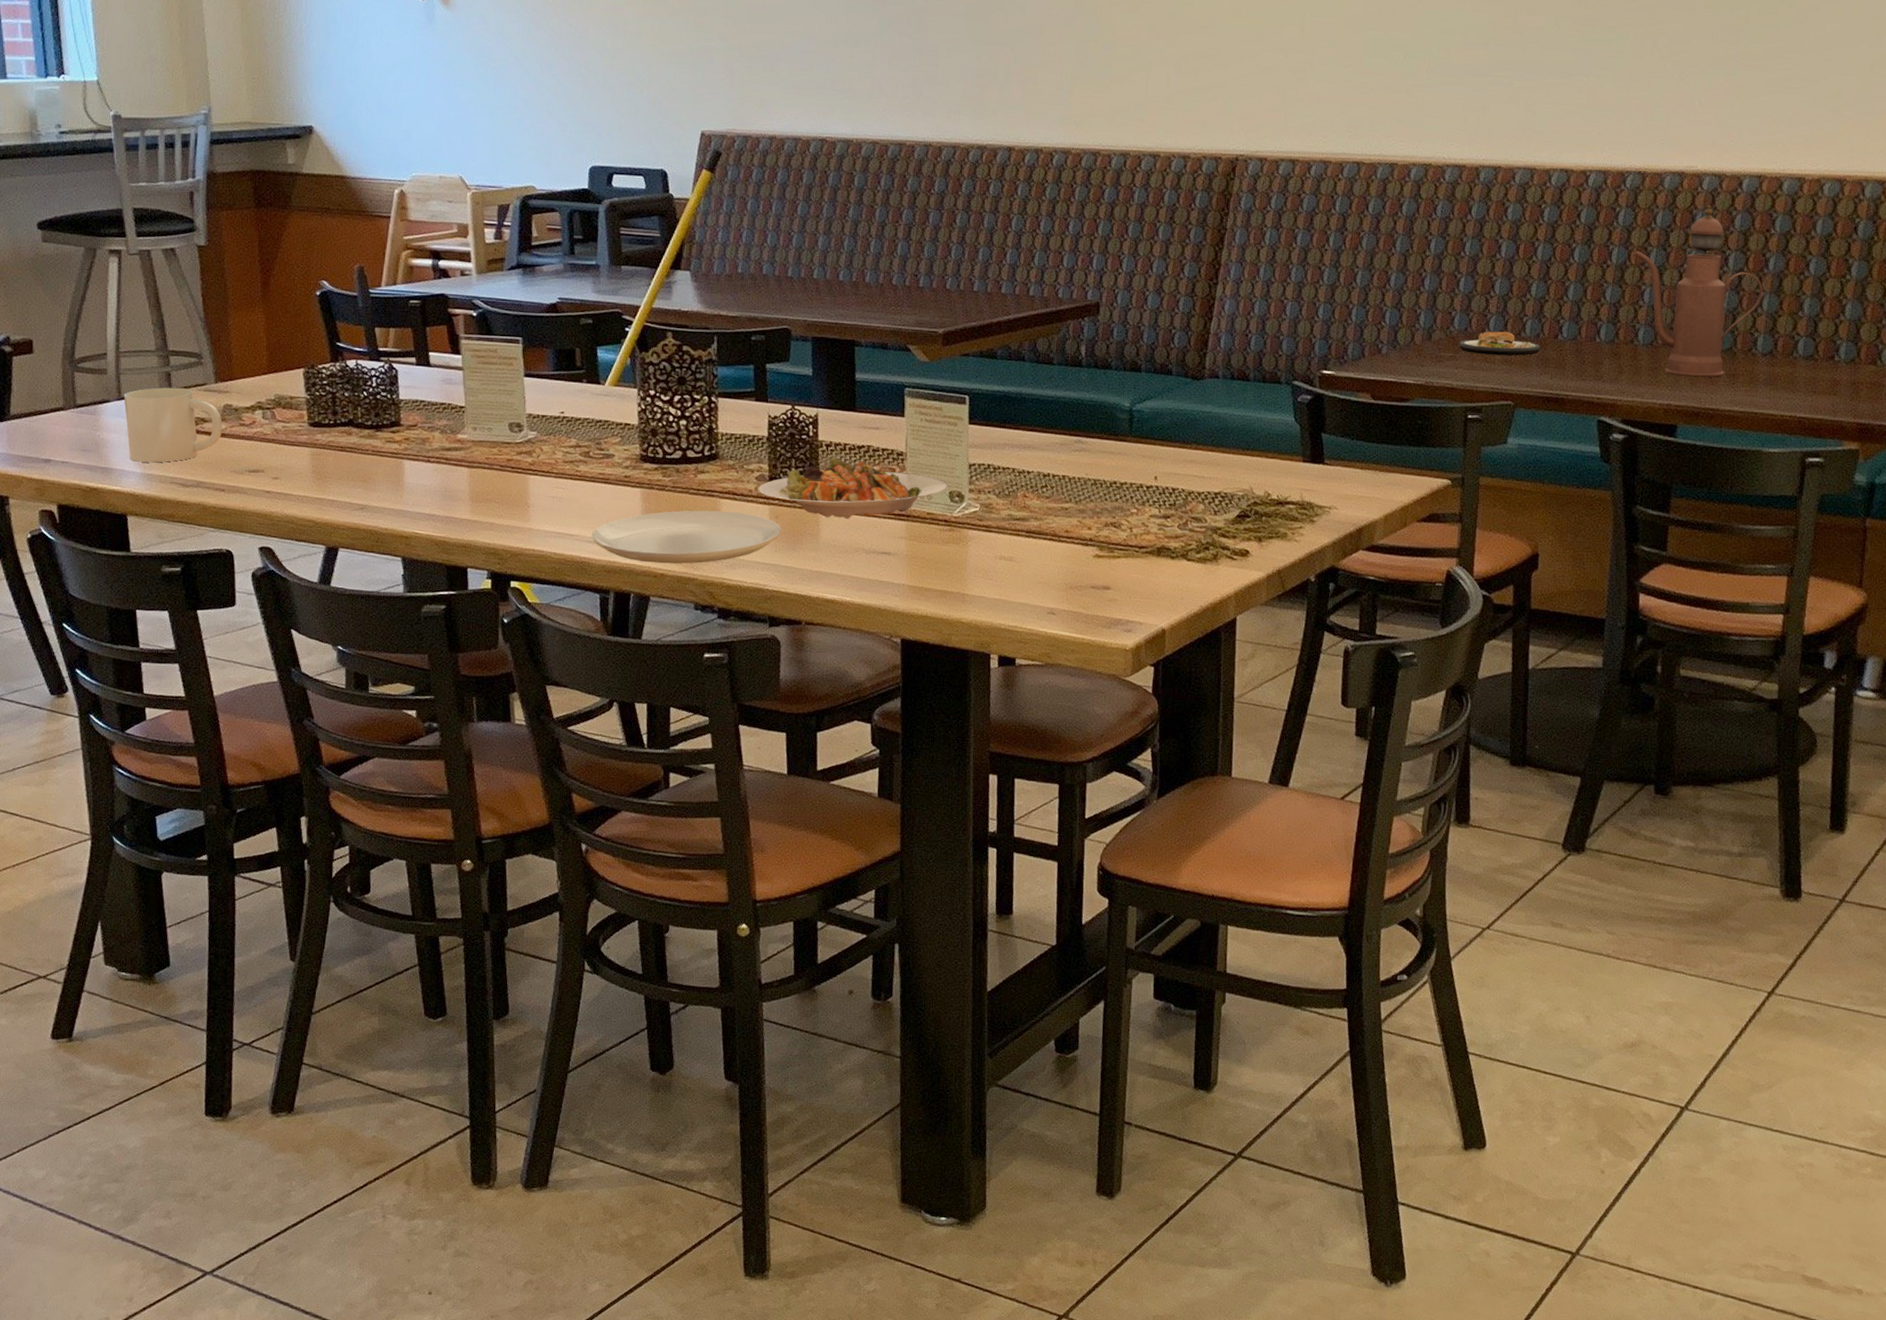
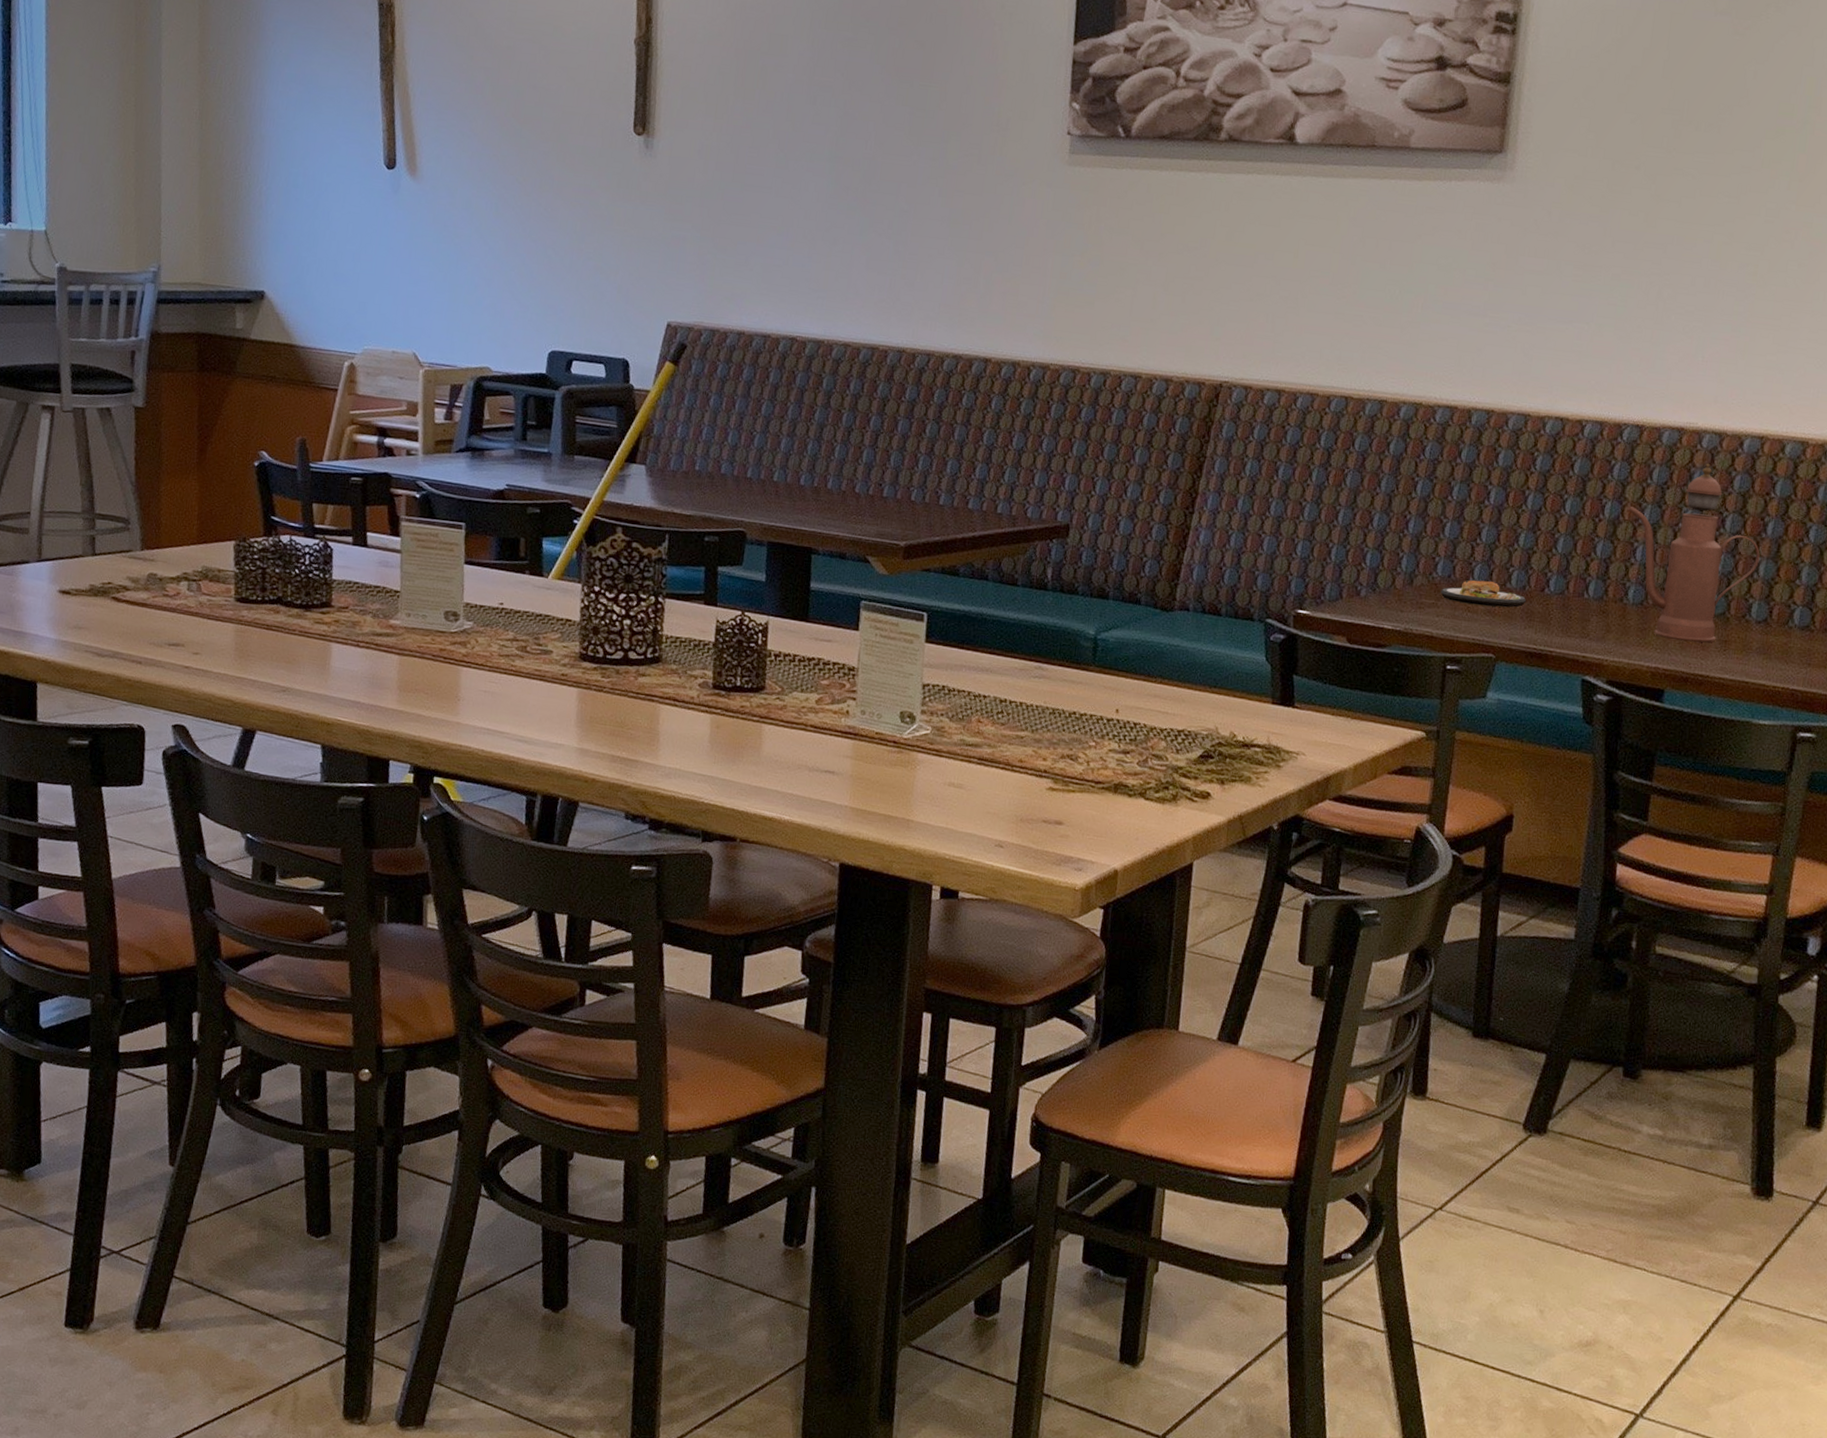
mug: present [123,387,222,463] -> none [44,551,145,630]
plate: present [591,510,781,564] -> none [522,714,722,770]
salad: present [758,457,949,518] -> none [700,668,900,733]

